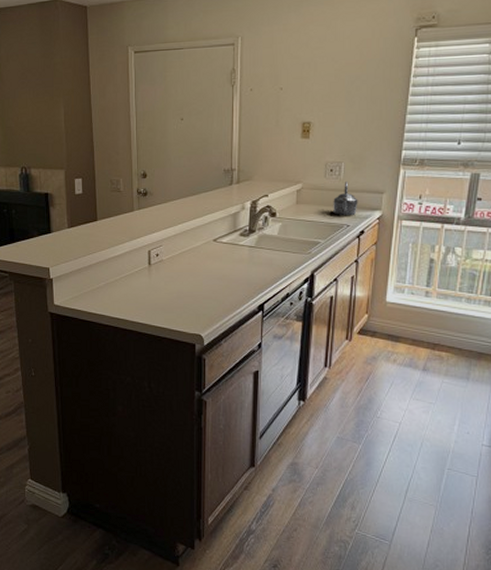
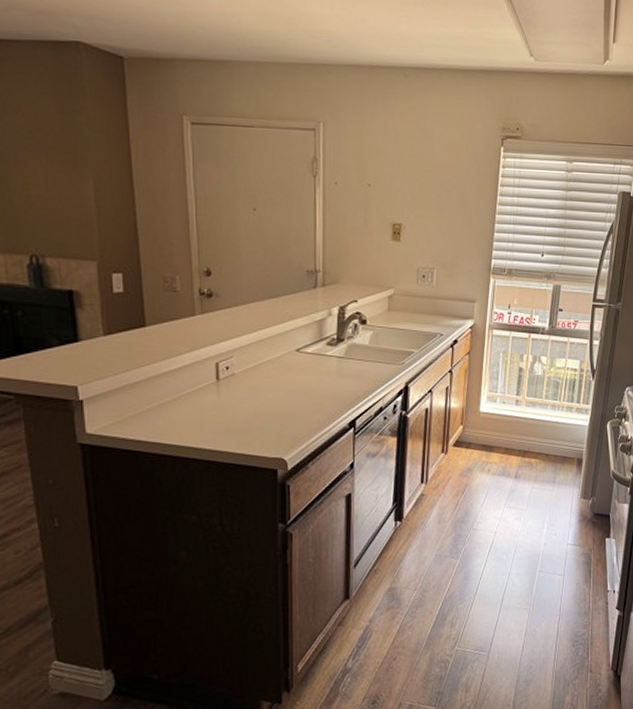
kettle: present [333,182,358,215] -> none [426,289,451,323]

